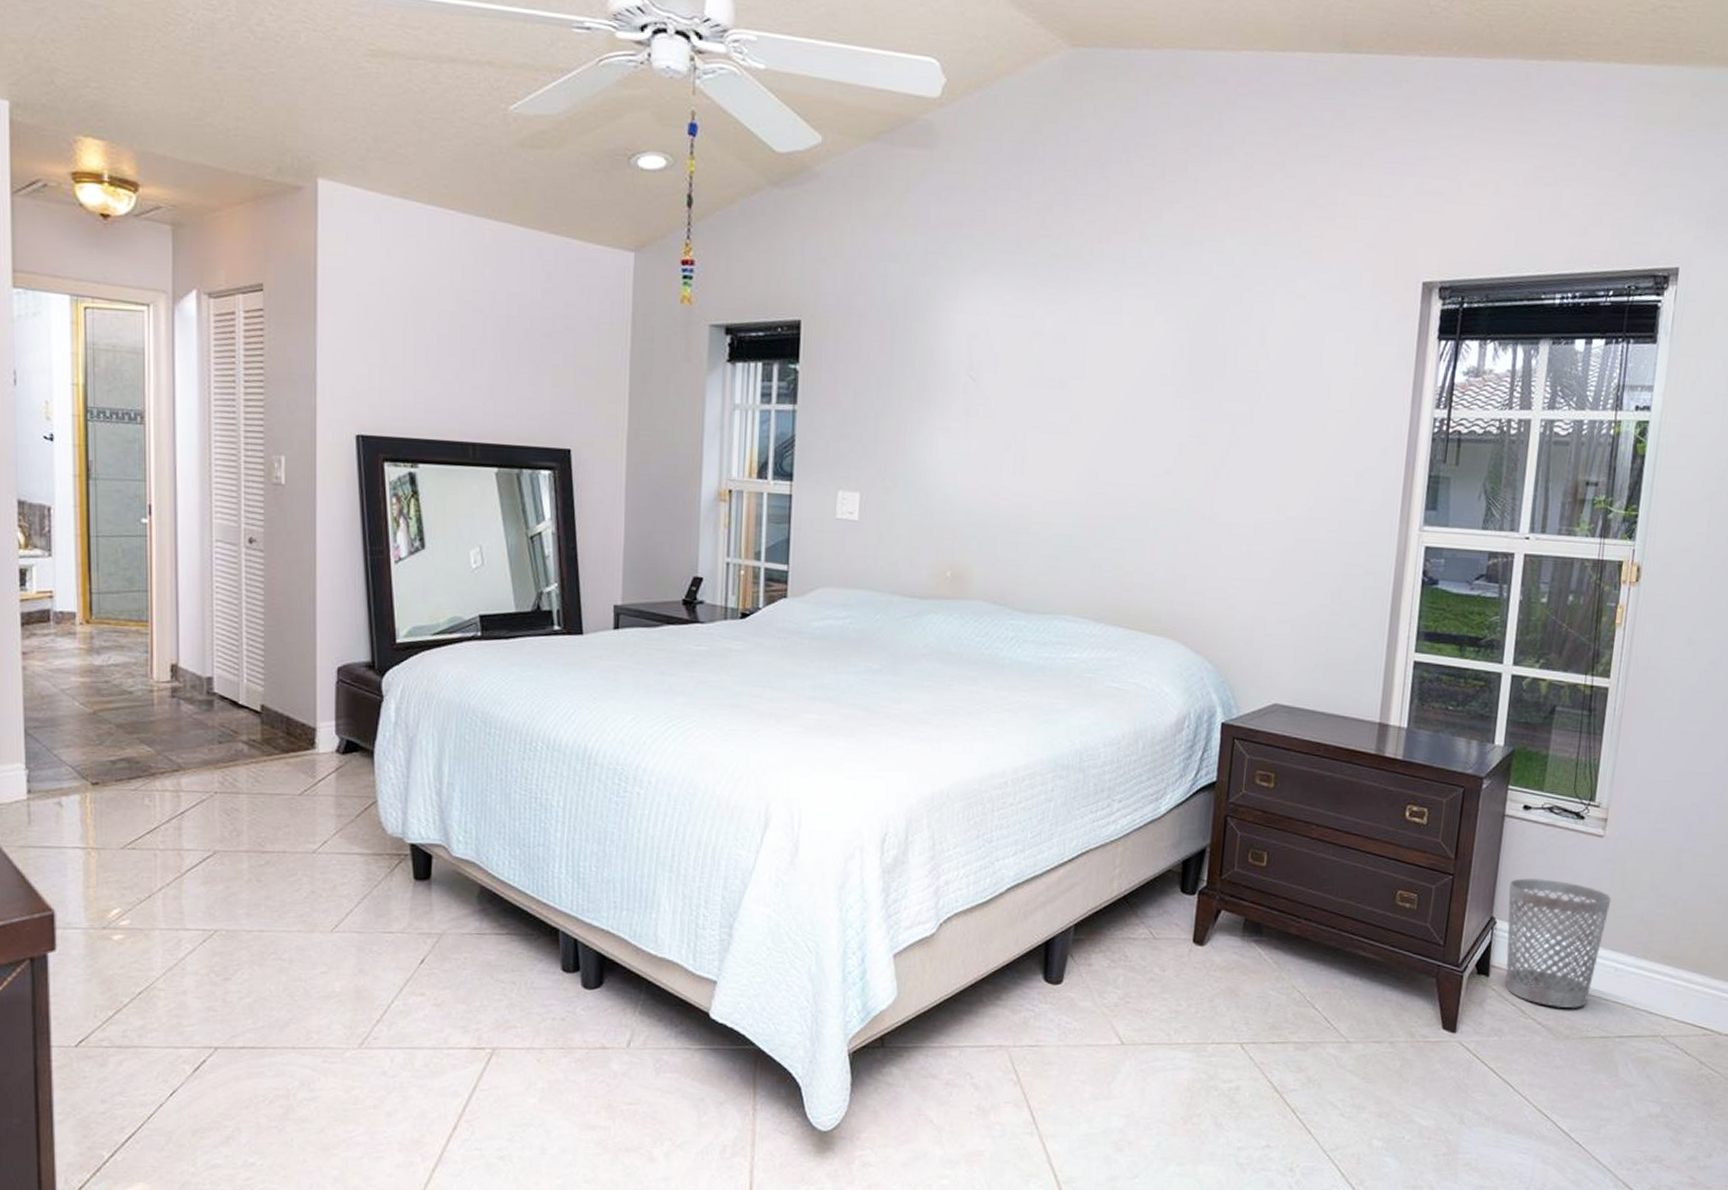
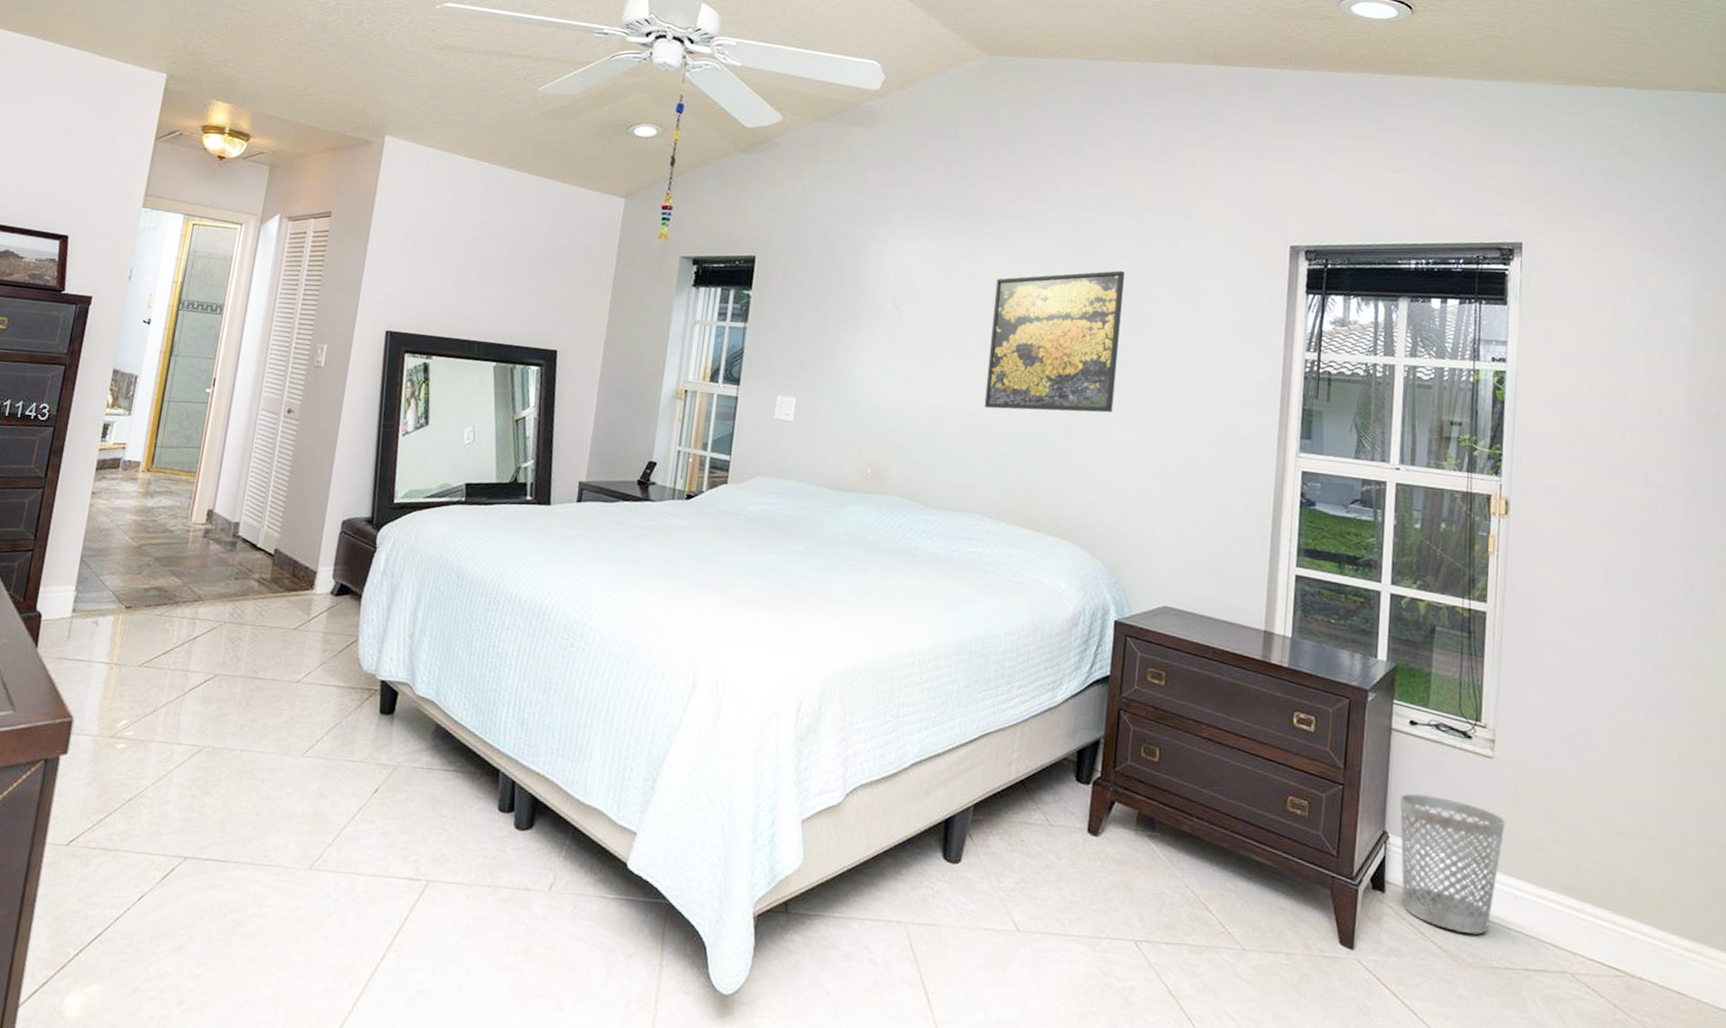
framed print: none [1076,320,1235,494] -> present [984,270,1125,413]

